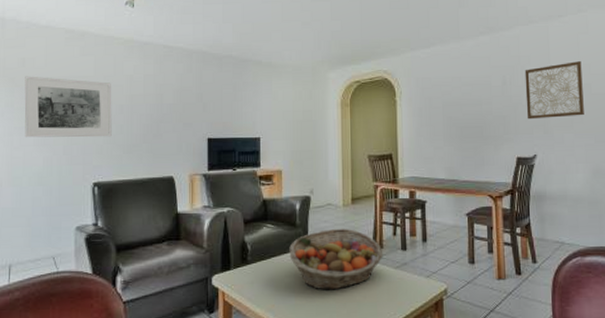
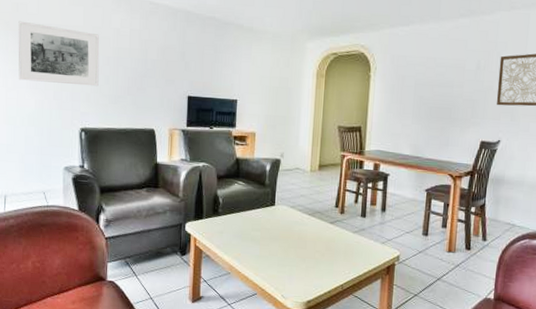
fruit basket: present [289,228,384,290] -> none [257,191,344,247]

